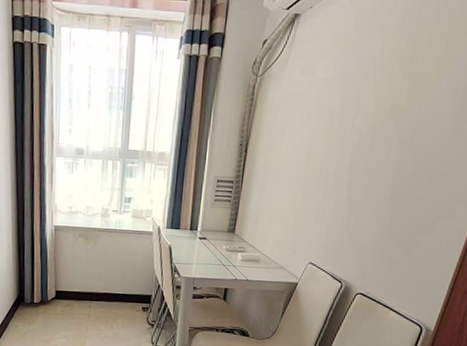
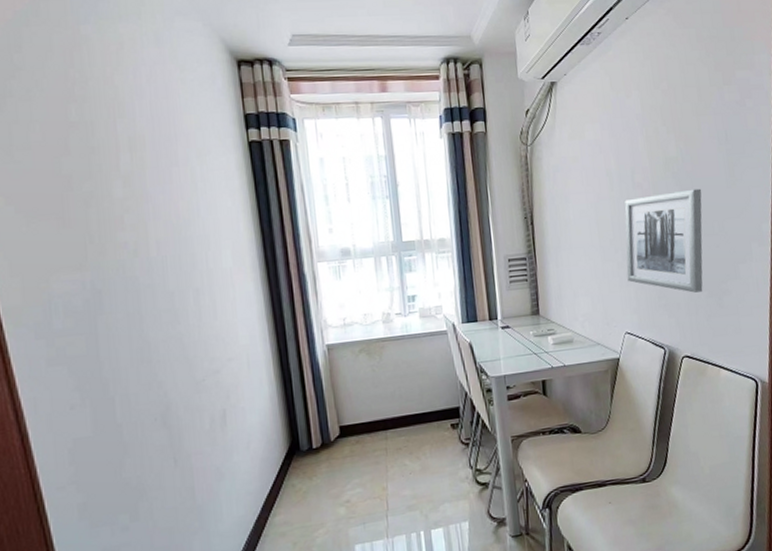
wall art: none [323,140,421,240] -> present [624,188,703,293]

